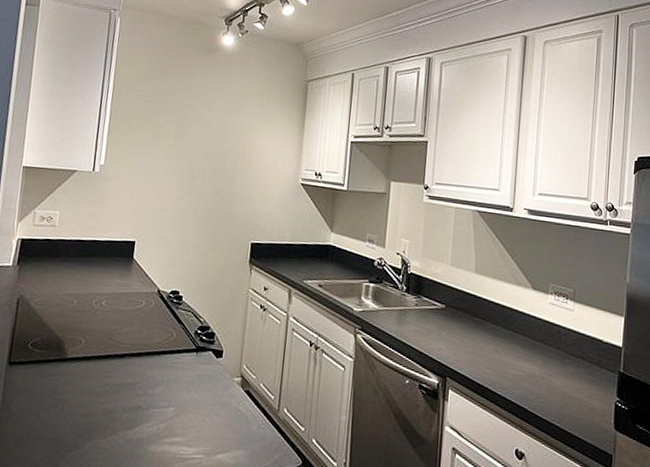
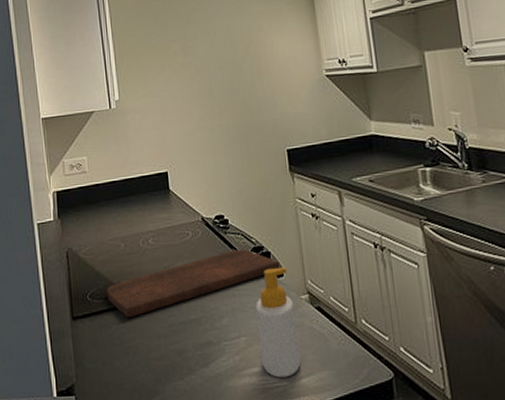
cutting board: none [48,325,221,372] -> present [107,249,280,318]
soap bottle: none [184,348,227,451] -> present [256,266,301,378]

